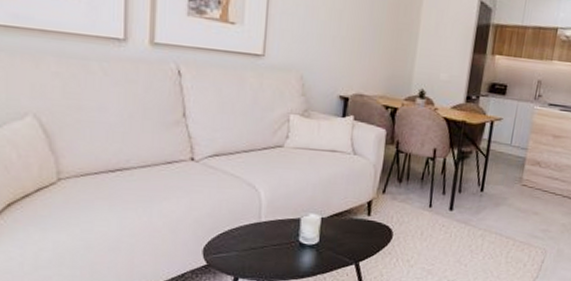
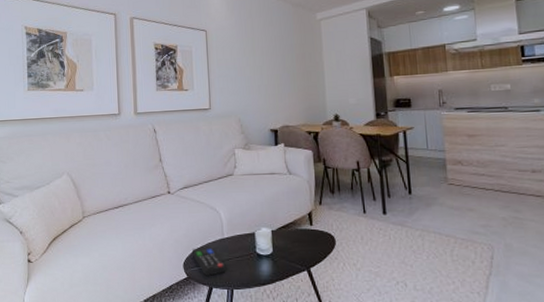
remote control: none [215,230,259,265] -> present [191,246,226,276]

